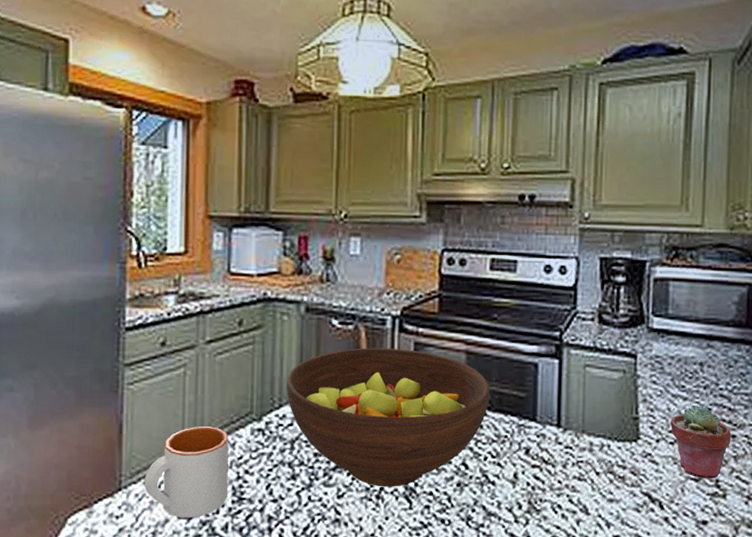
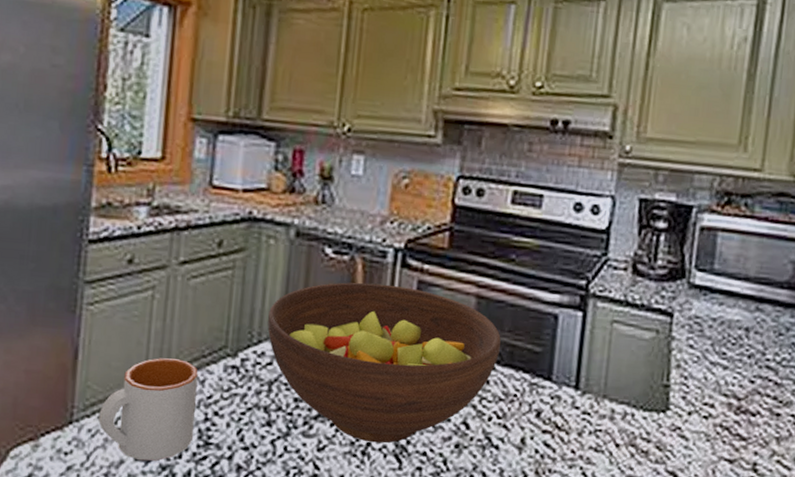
potted succulent: present [670,405,731,478] -> none [706,376,775,461]

